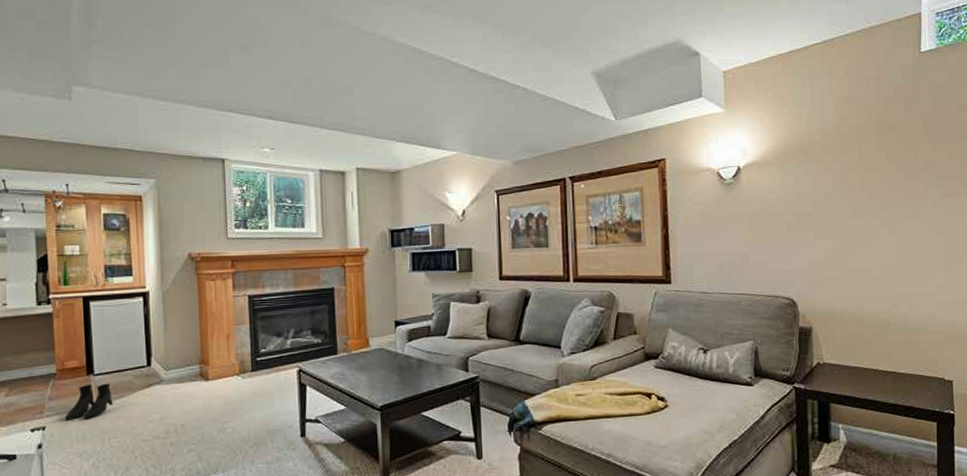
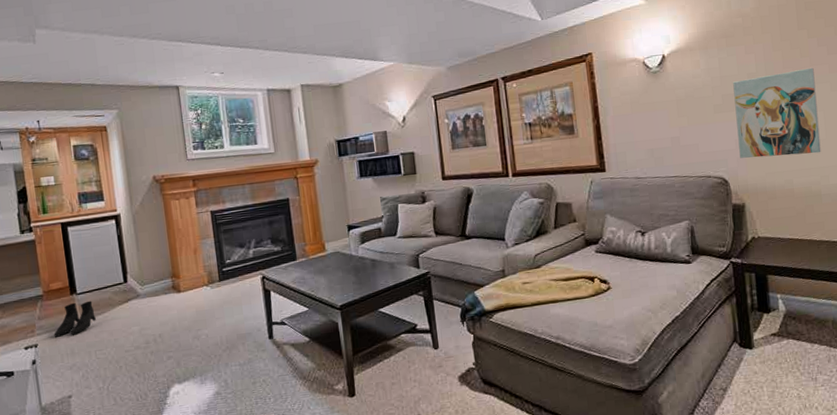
wall art: none [808,191,893,281] -> present [733,67,821,158]

